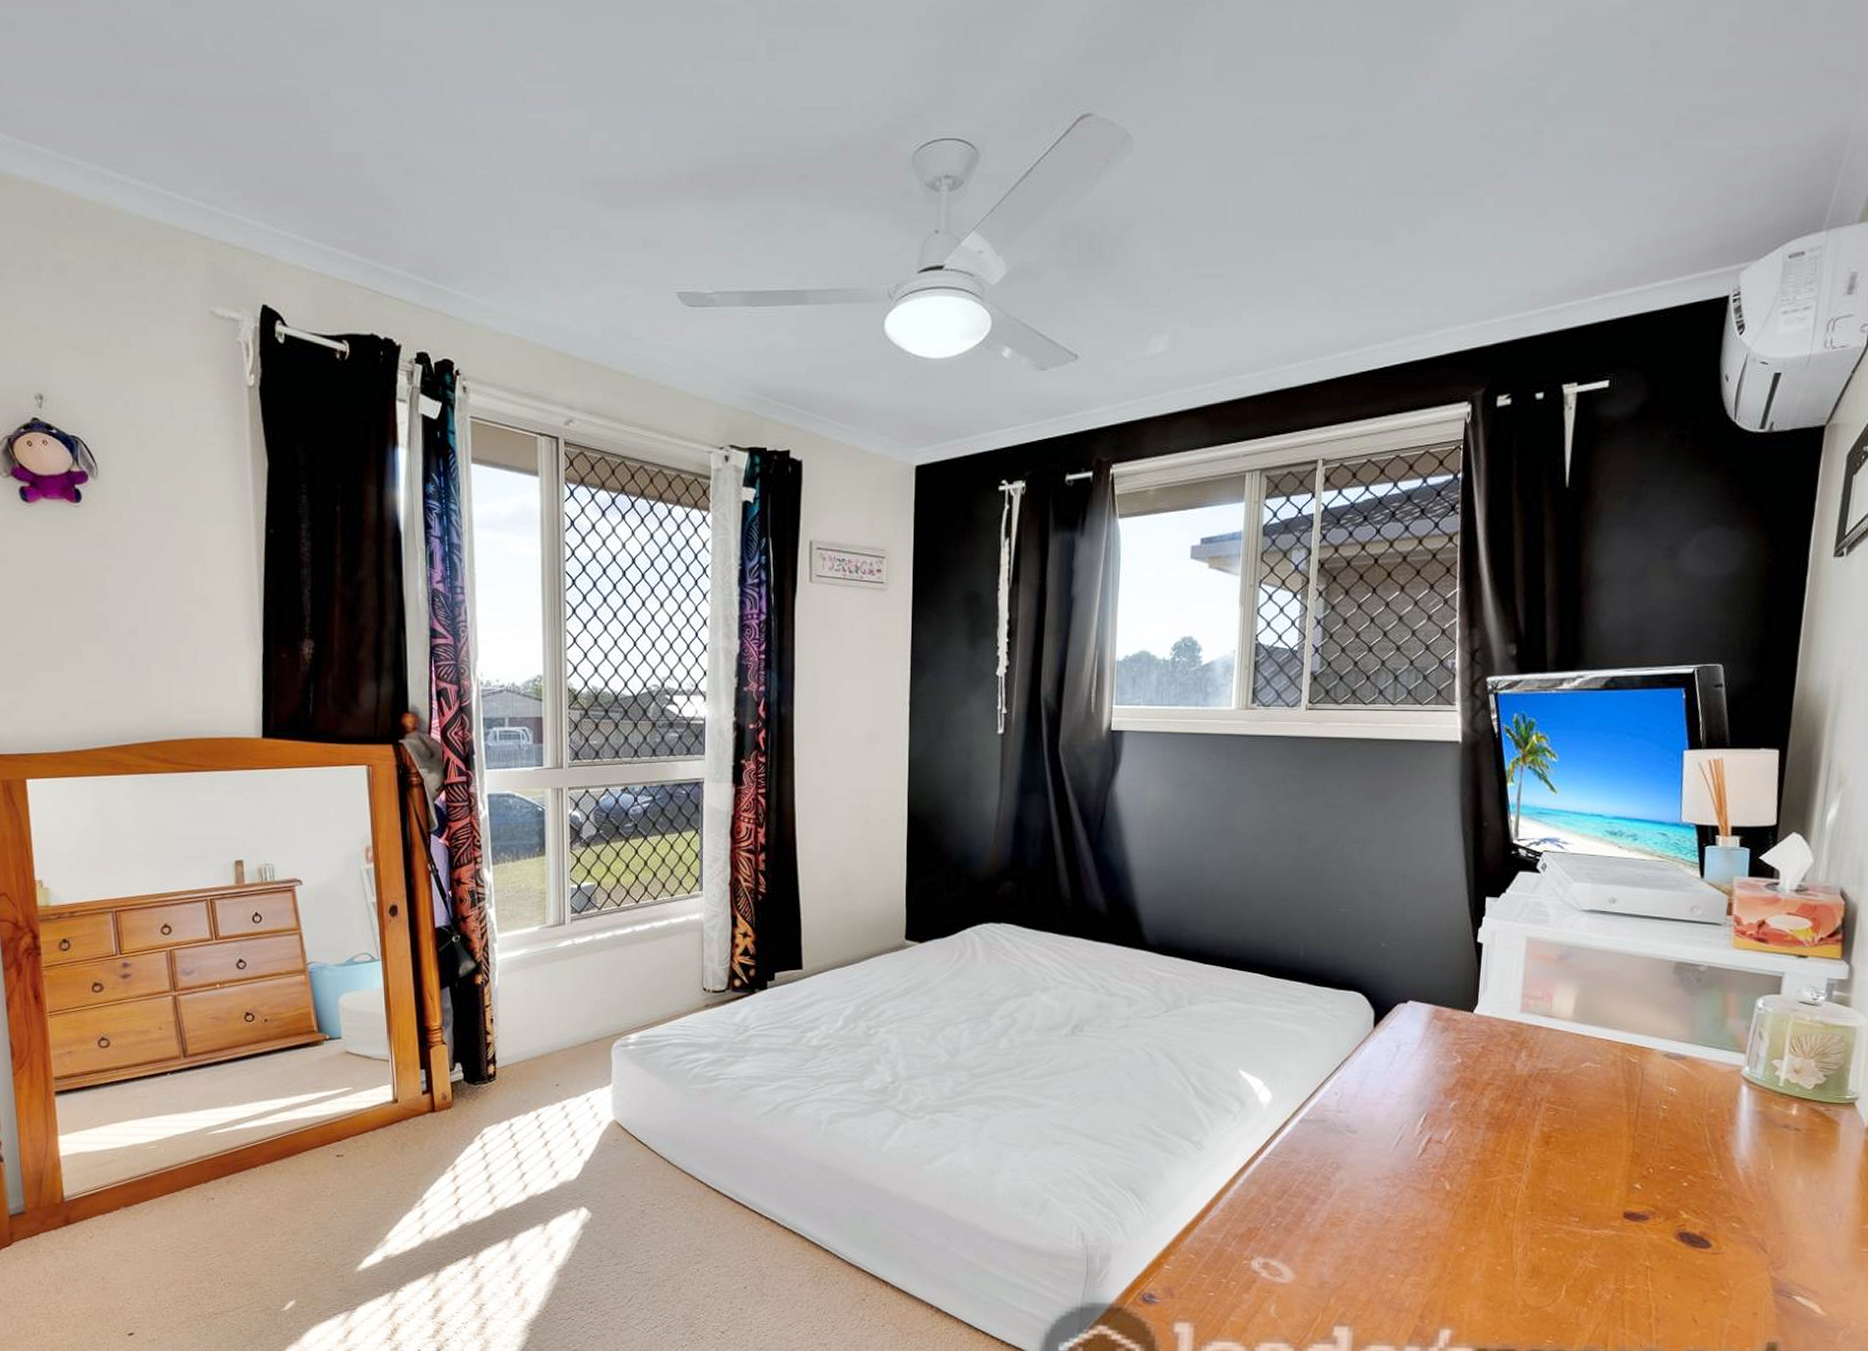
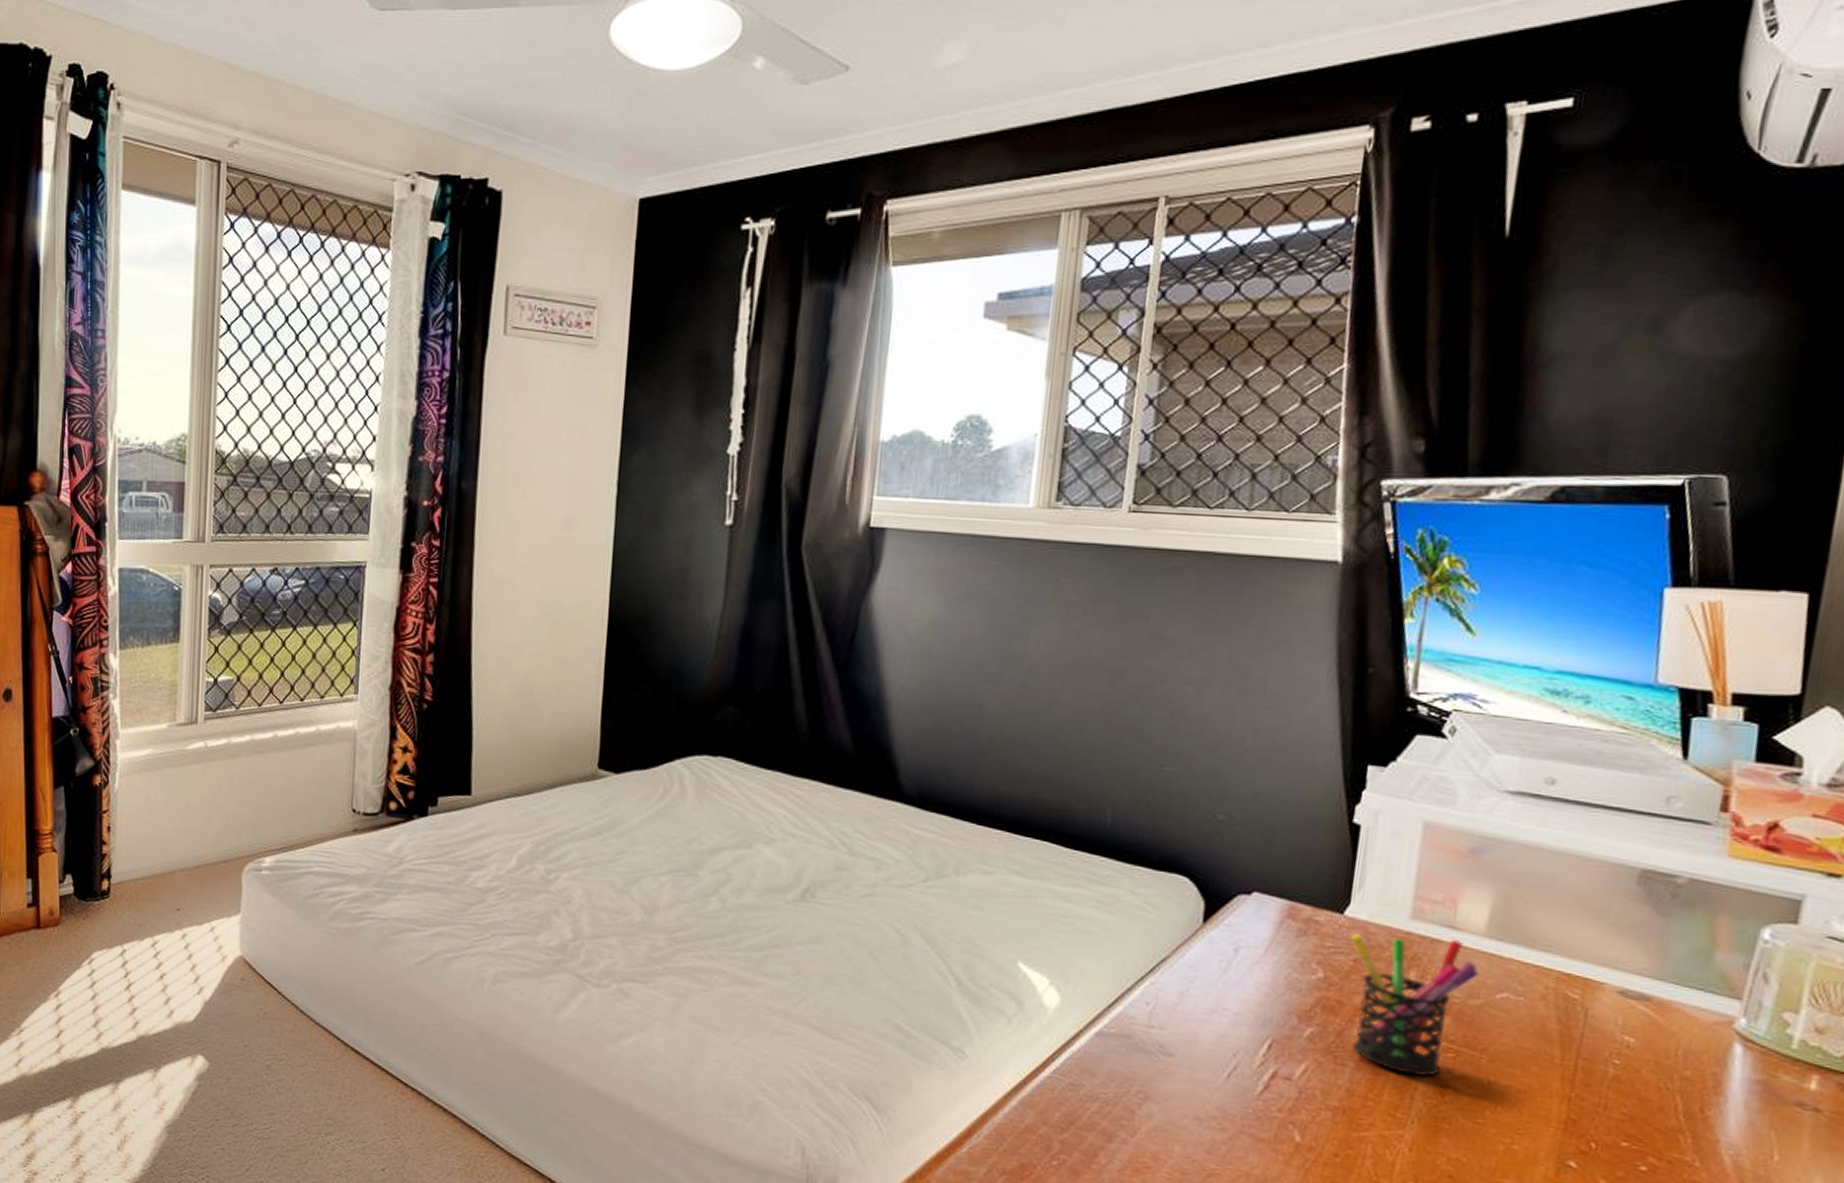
pen holder: none [1479,1025,1570,1131] -> present [1351,934,1480,1077]

